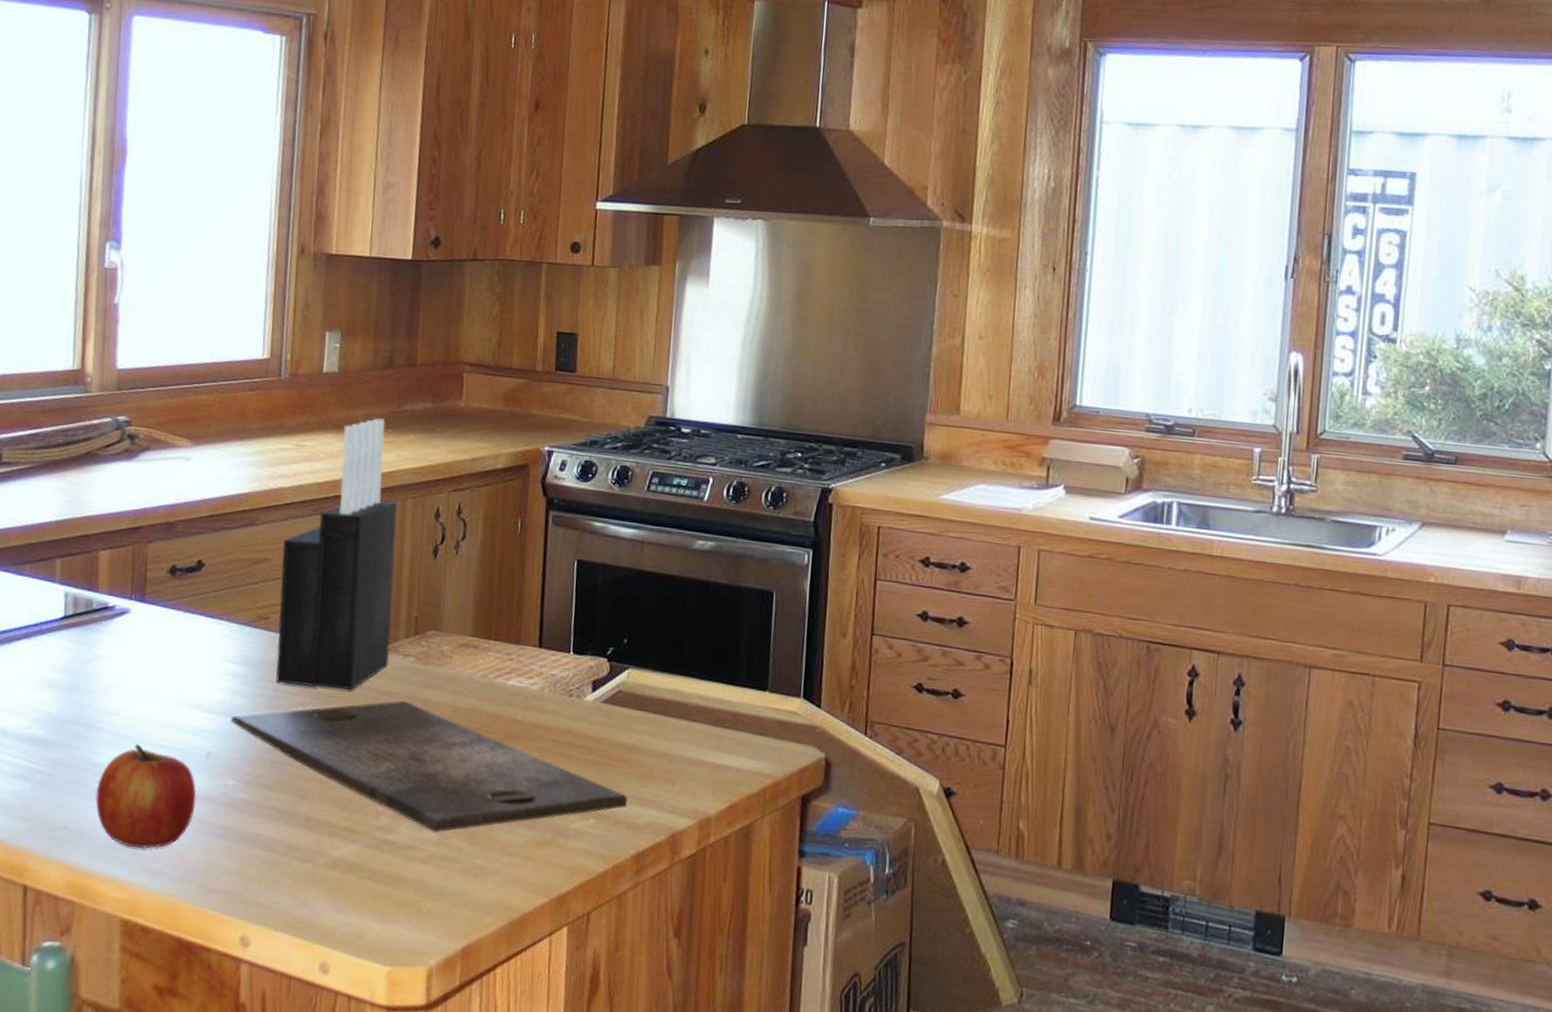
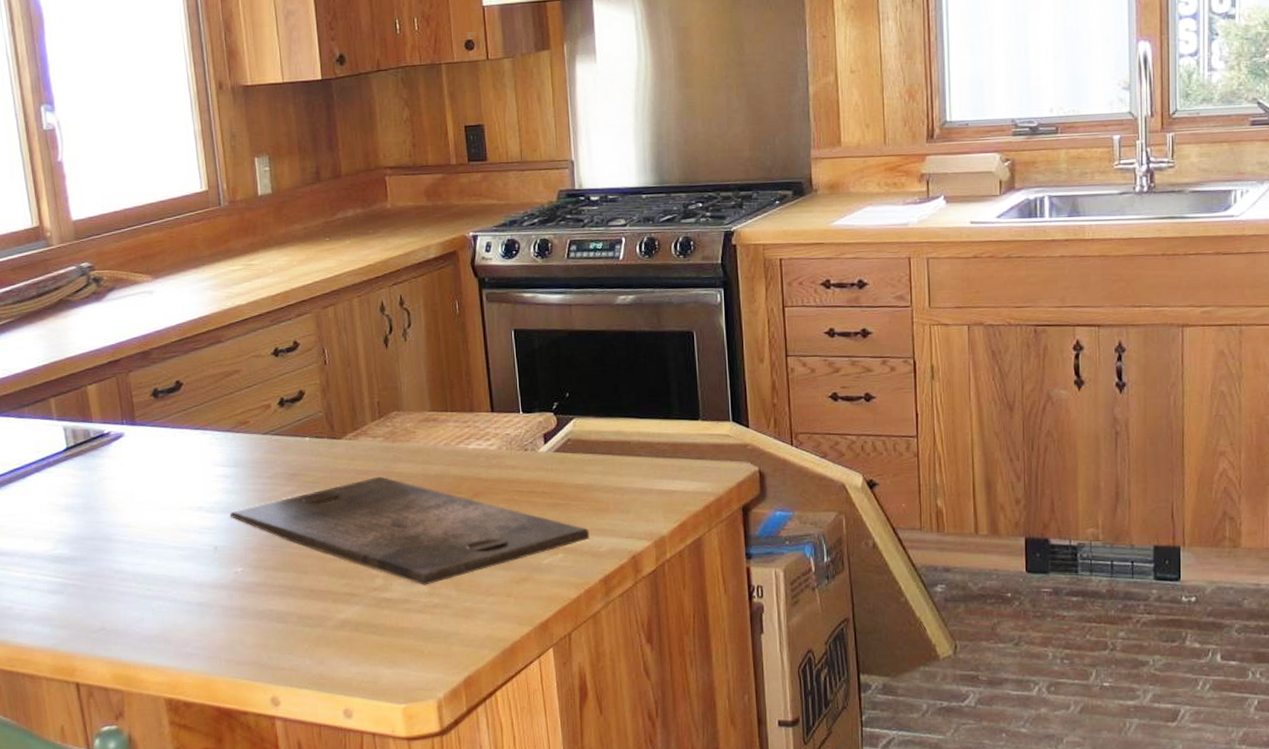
apple: present [95,744,197,849] -> none [123,548,212,637]
knife block: present [276,418,397,691] -> none [249,229,360,478]

